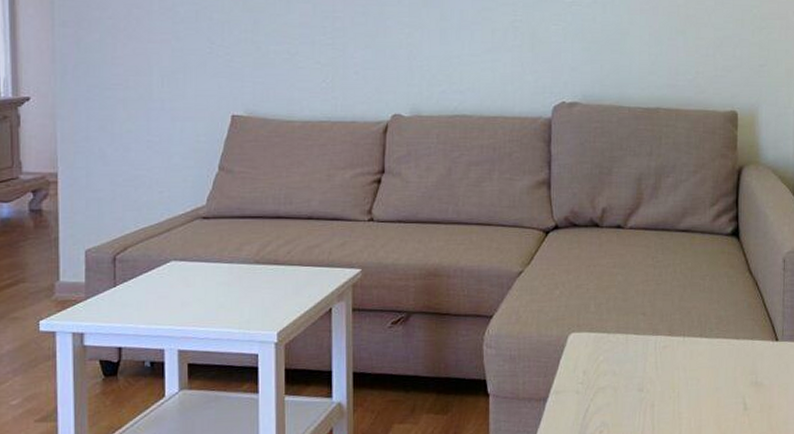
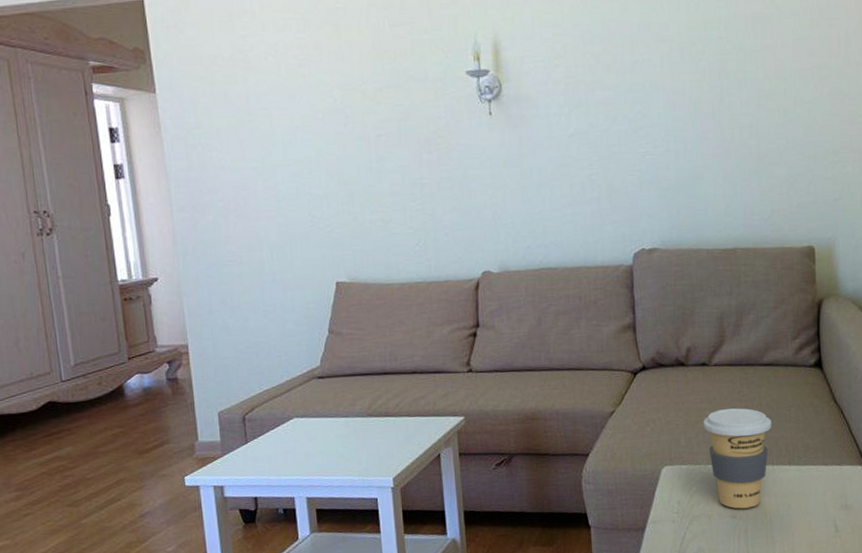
coffee cup: none [614,274,685,382] -> present [703,408,771,509]

